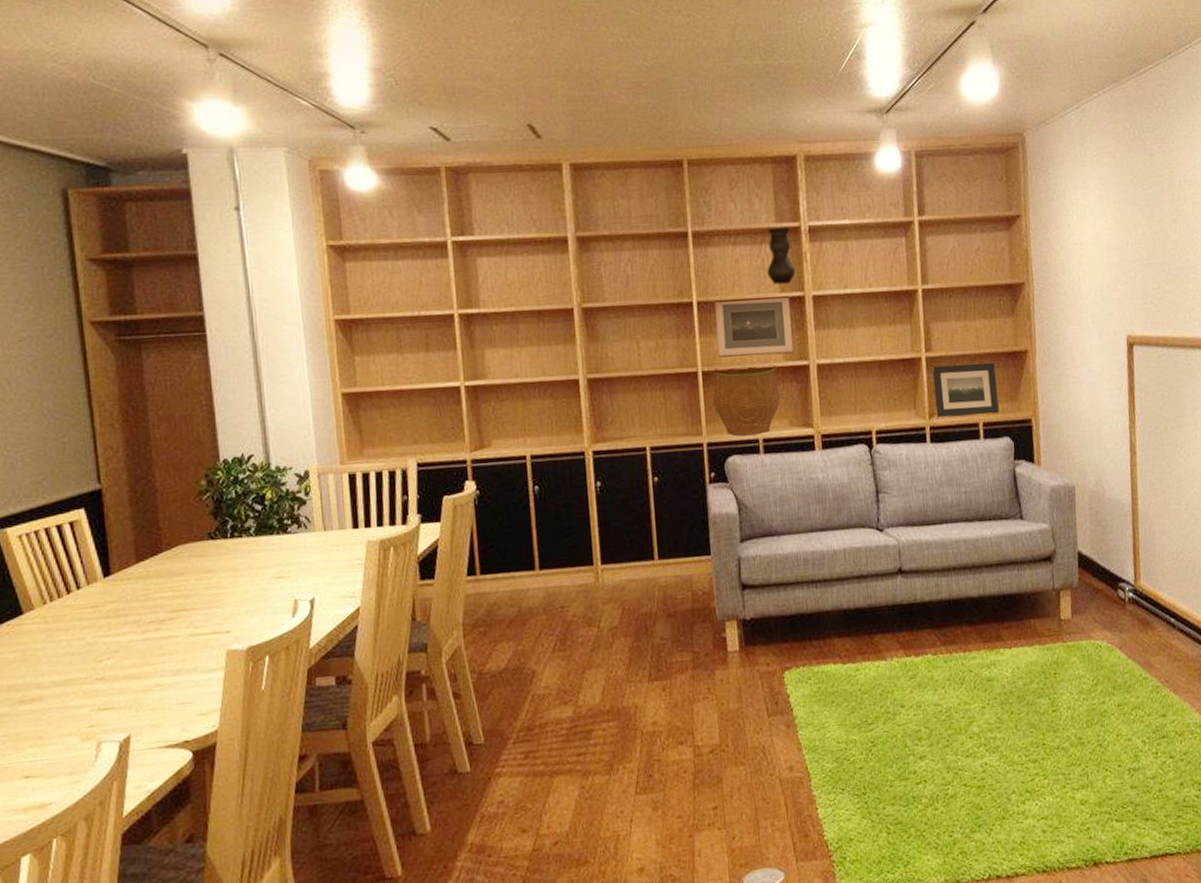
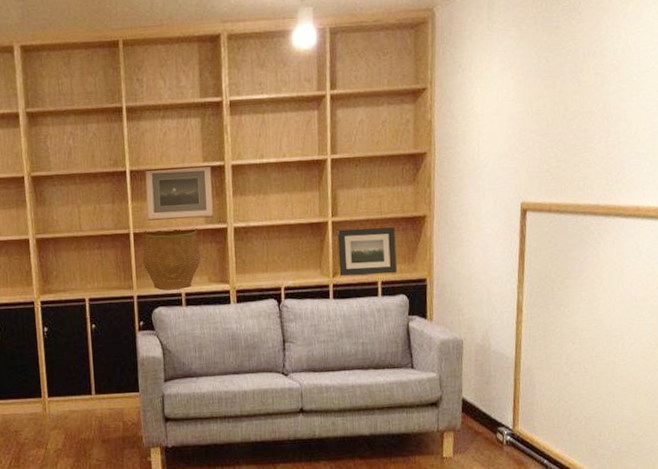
vase: present [767,227,796,285] -> none [191,102,217,155]

